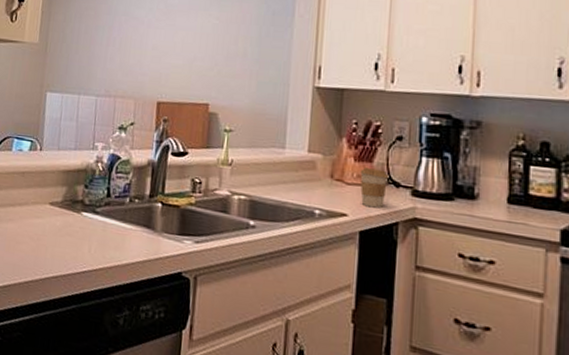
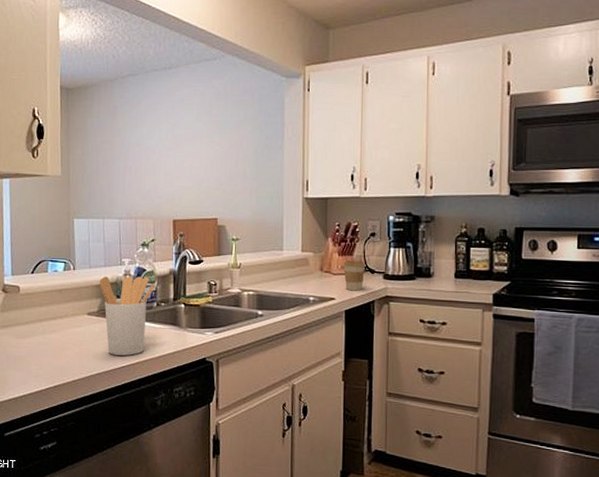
utensil holder: none [66,161,130,259] -> present [99,276,155,356]

